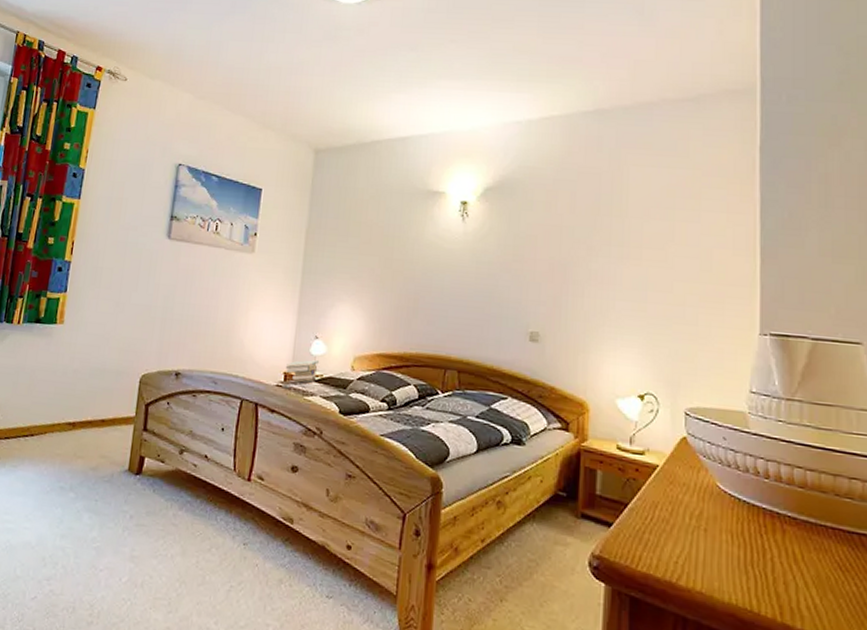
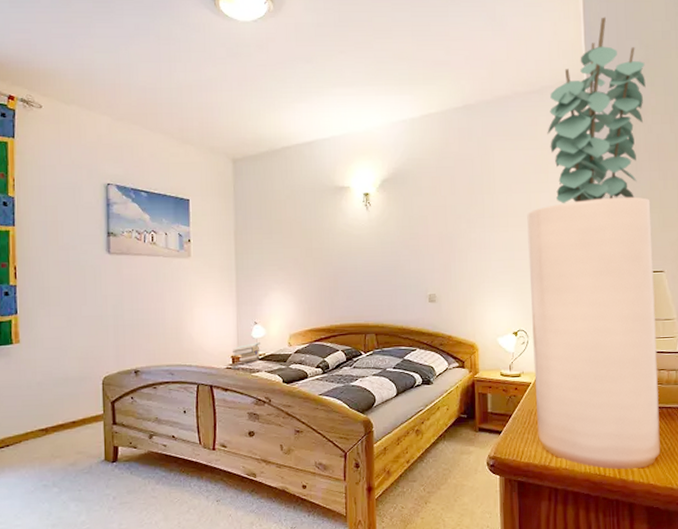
vase: none [663,16,847,615] -> present [527,17,661,470]

